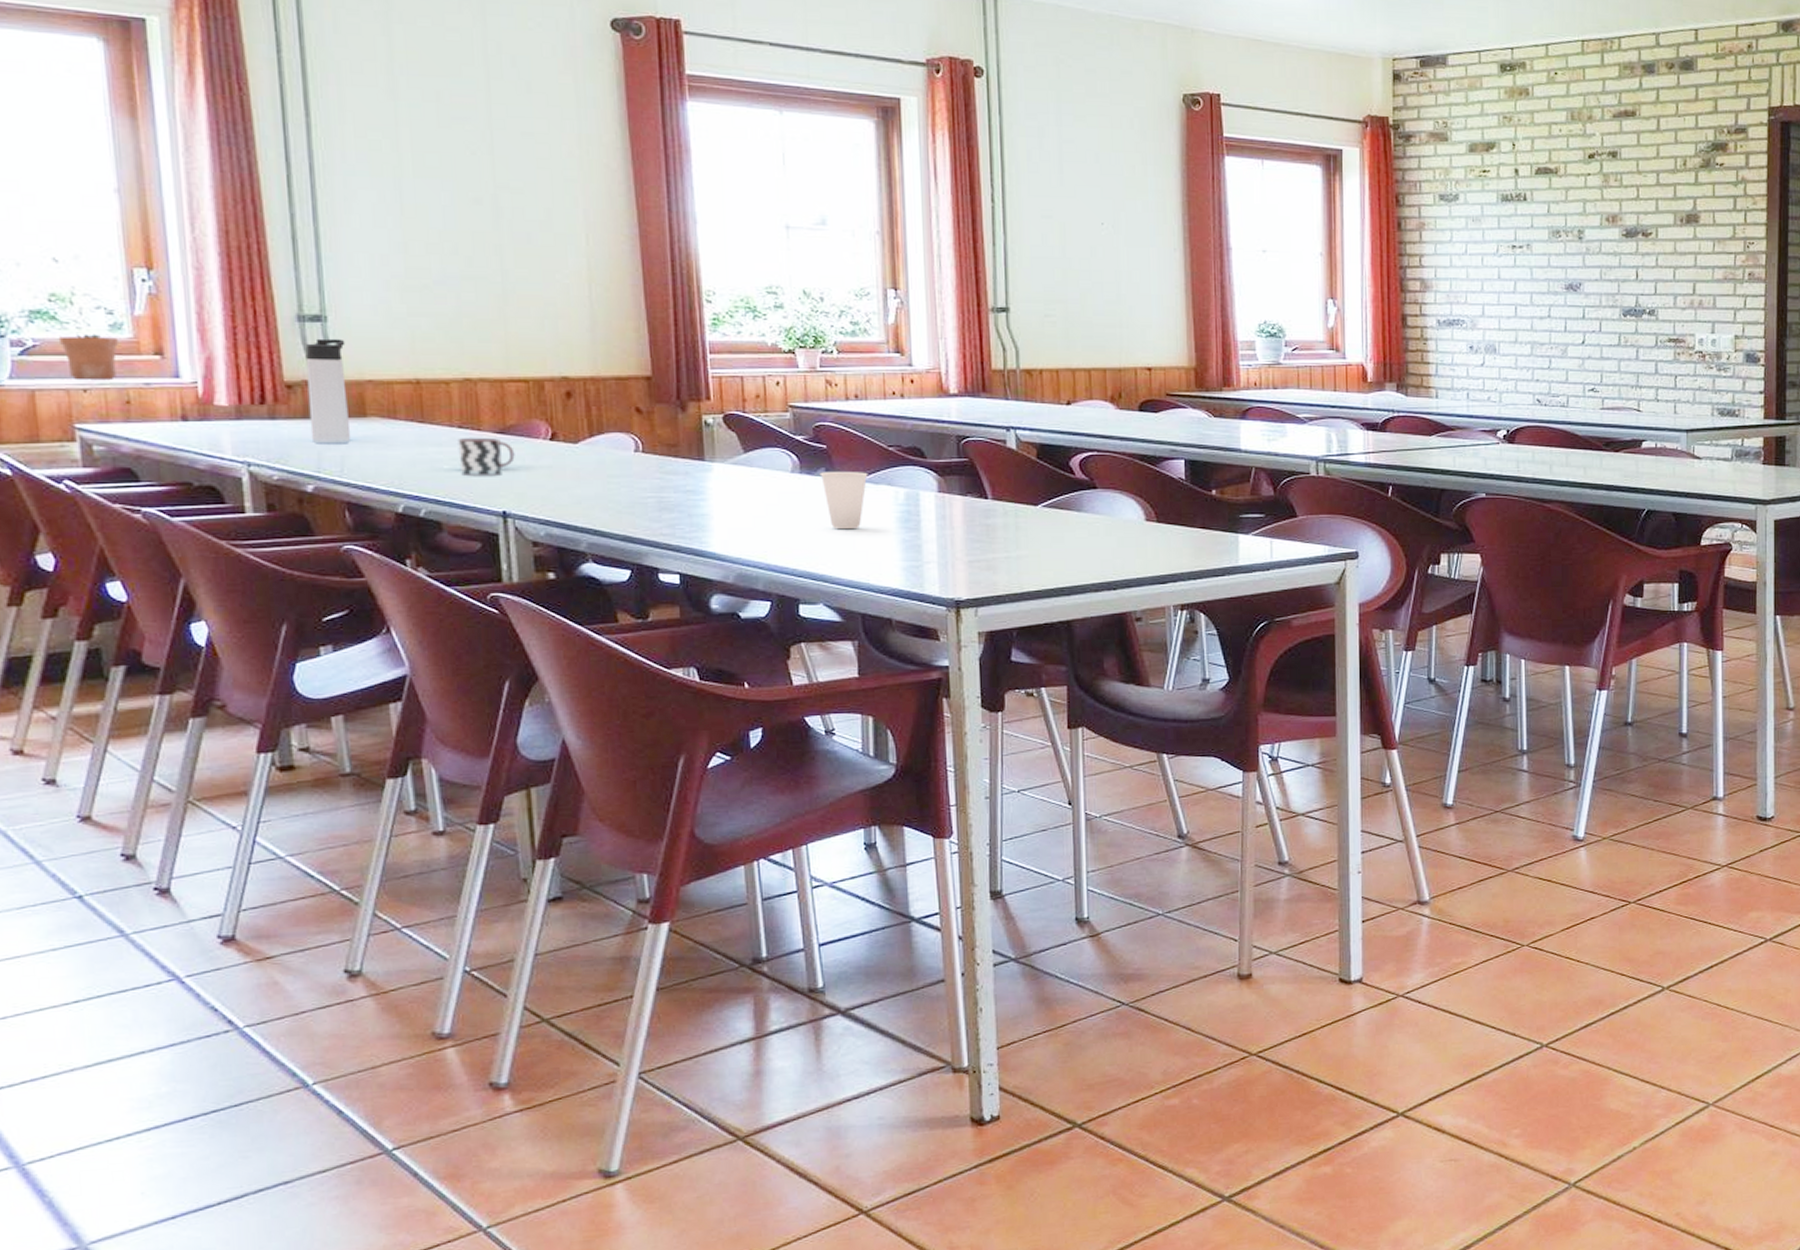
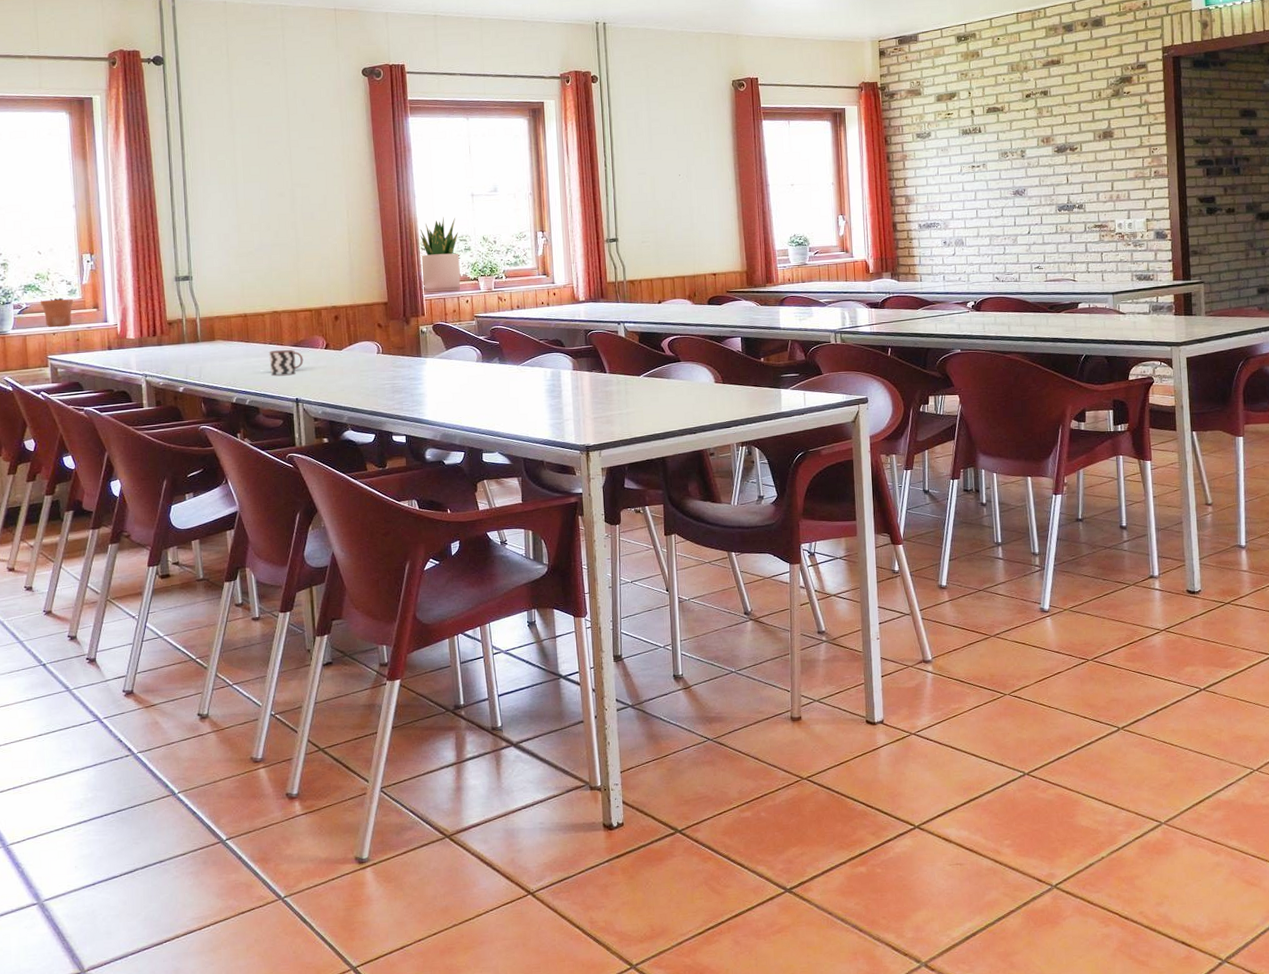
thermos bottle: present [305,338,352,446] -> none [179,290,206,361]
planter: none [704,256,768,368] -> present [420,217,461,294]
cup: present [819,472,868,530] -> none [495,359,527,400]

